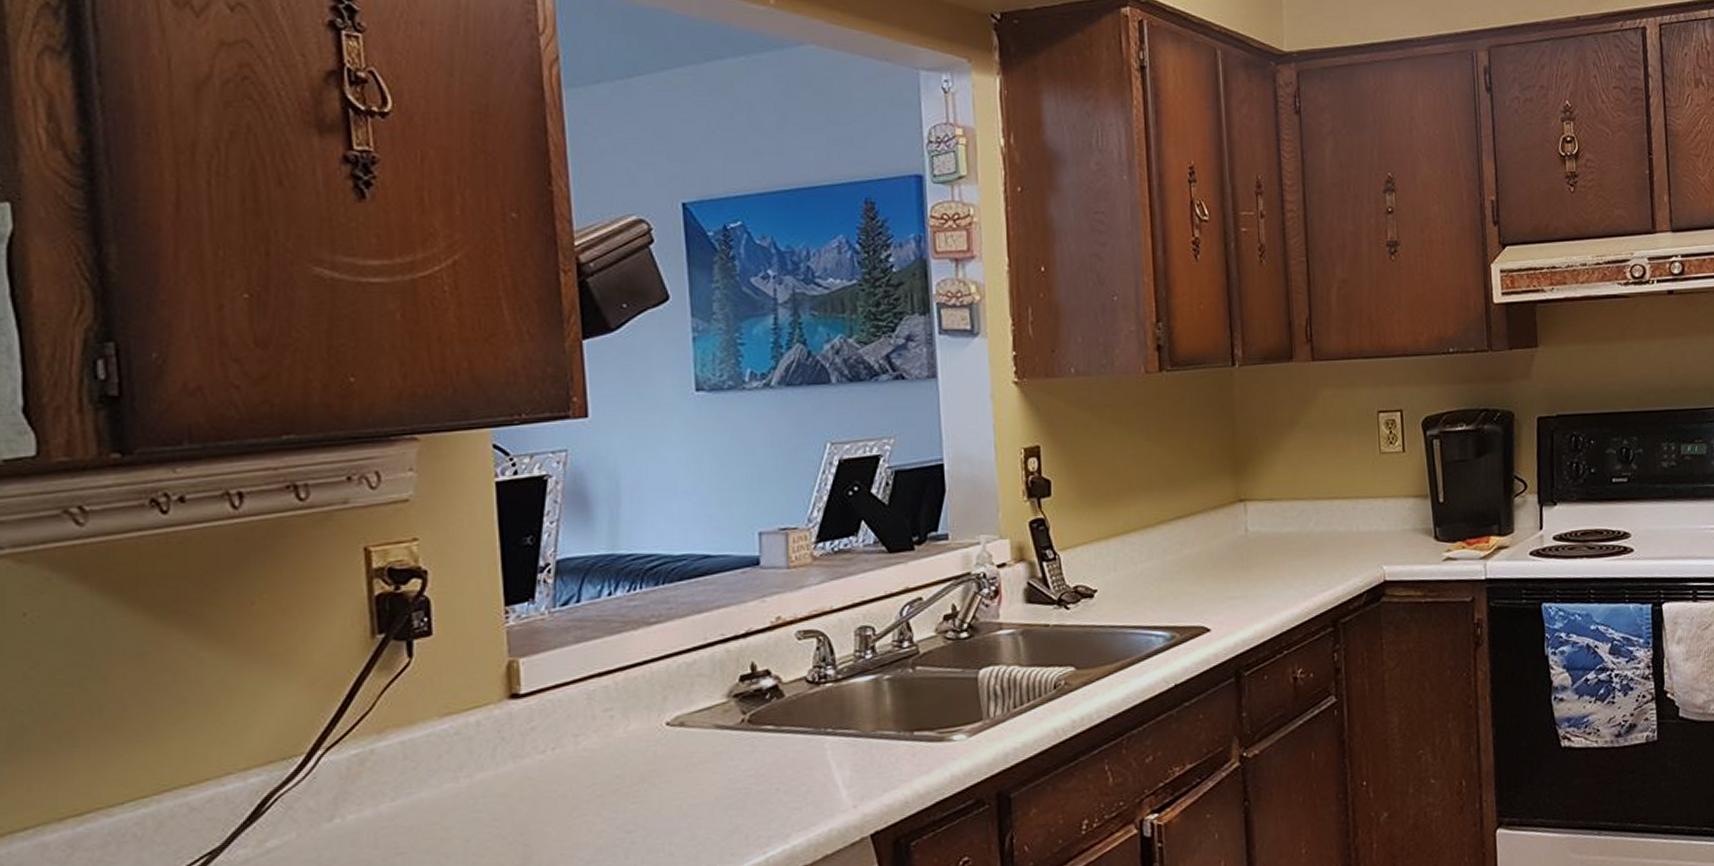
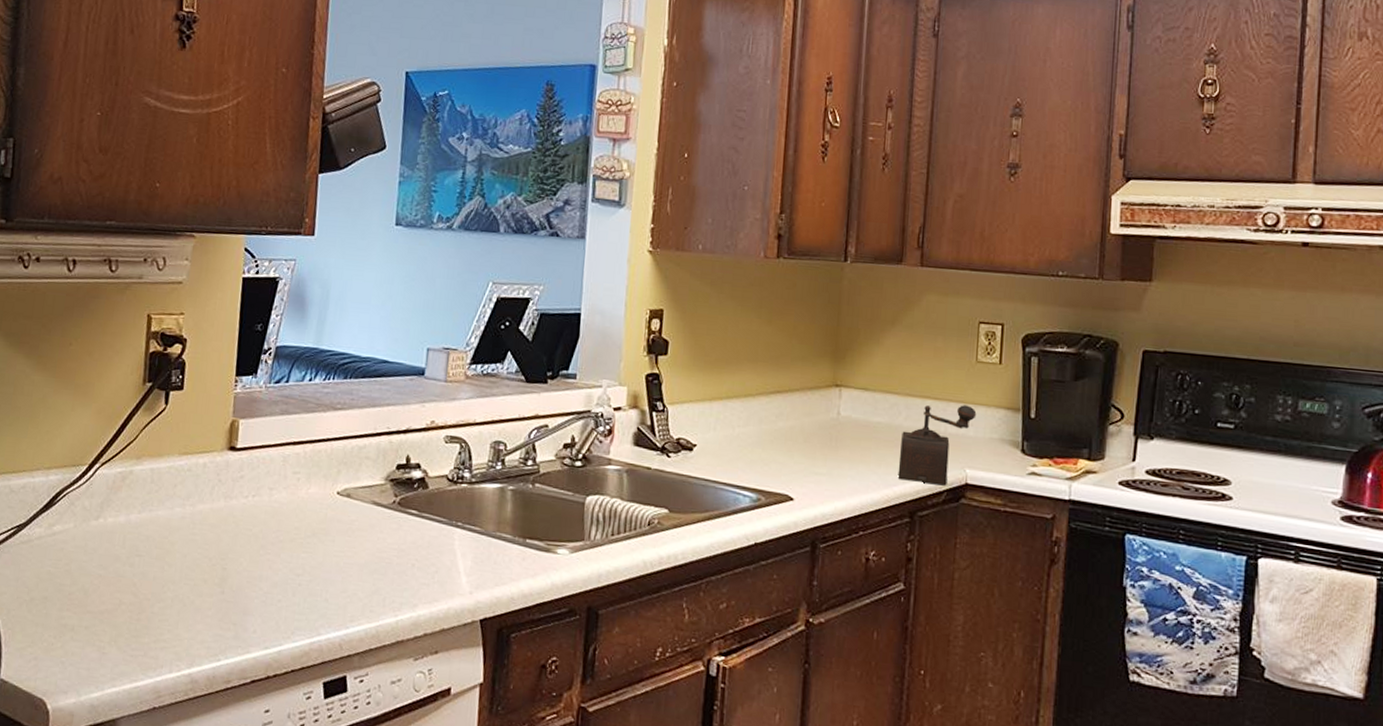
coffee grinder: none [1314,500,1387,589] -> present [897,405,977,486]

